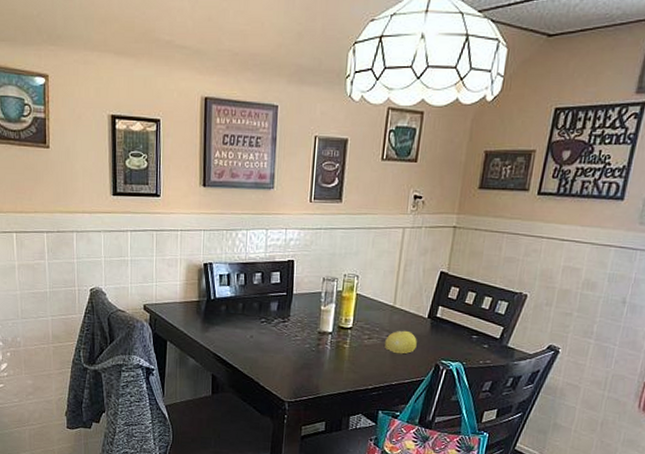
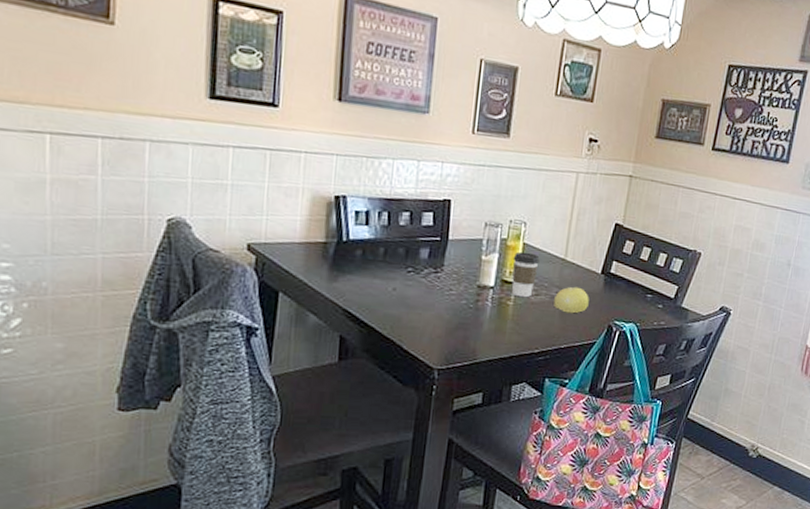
coffee cup: none [347,301,371,341] -> present [512,251,540,298]

